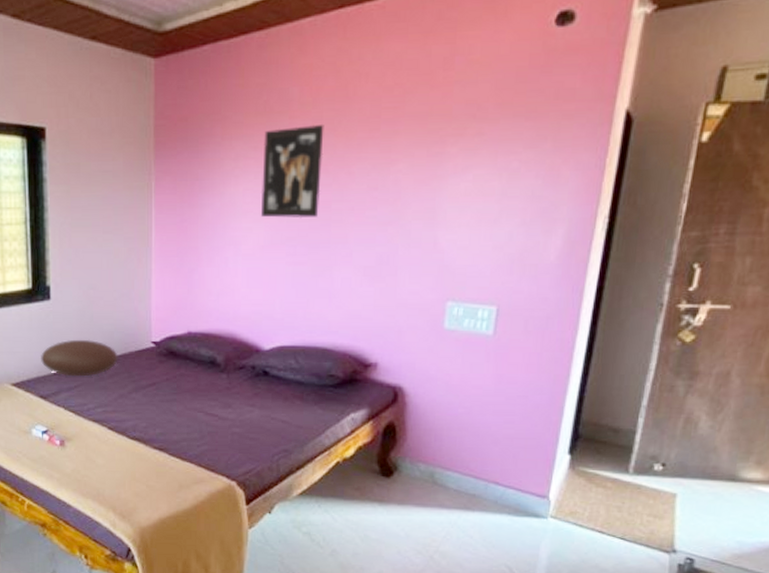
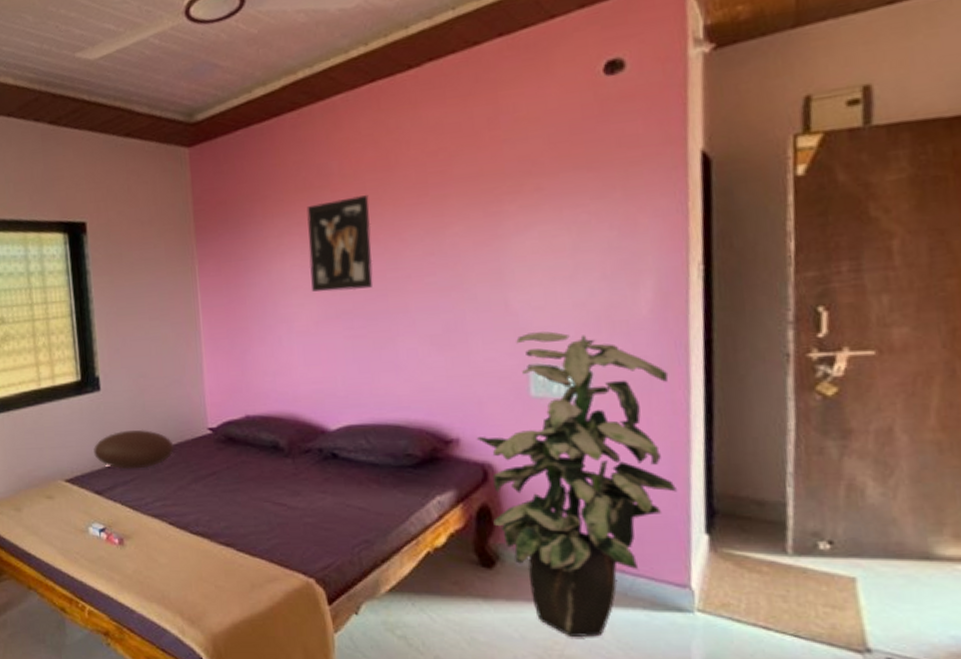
indoor plant: none [392,270,563,536] -> present [476,331,677,637]

